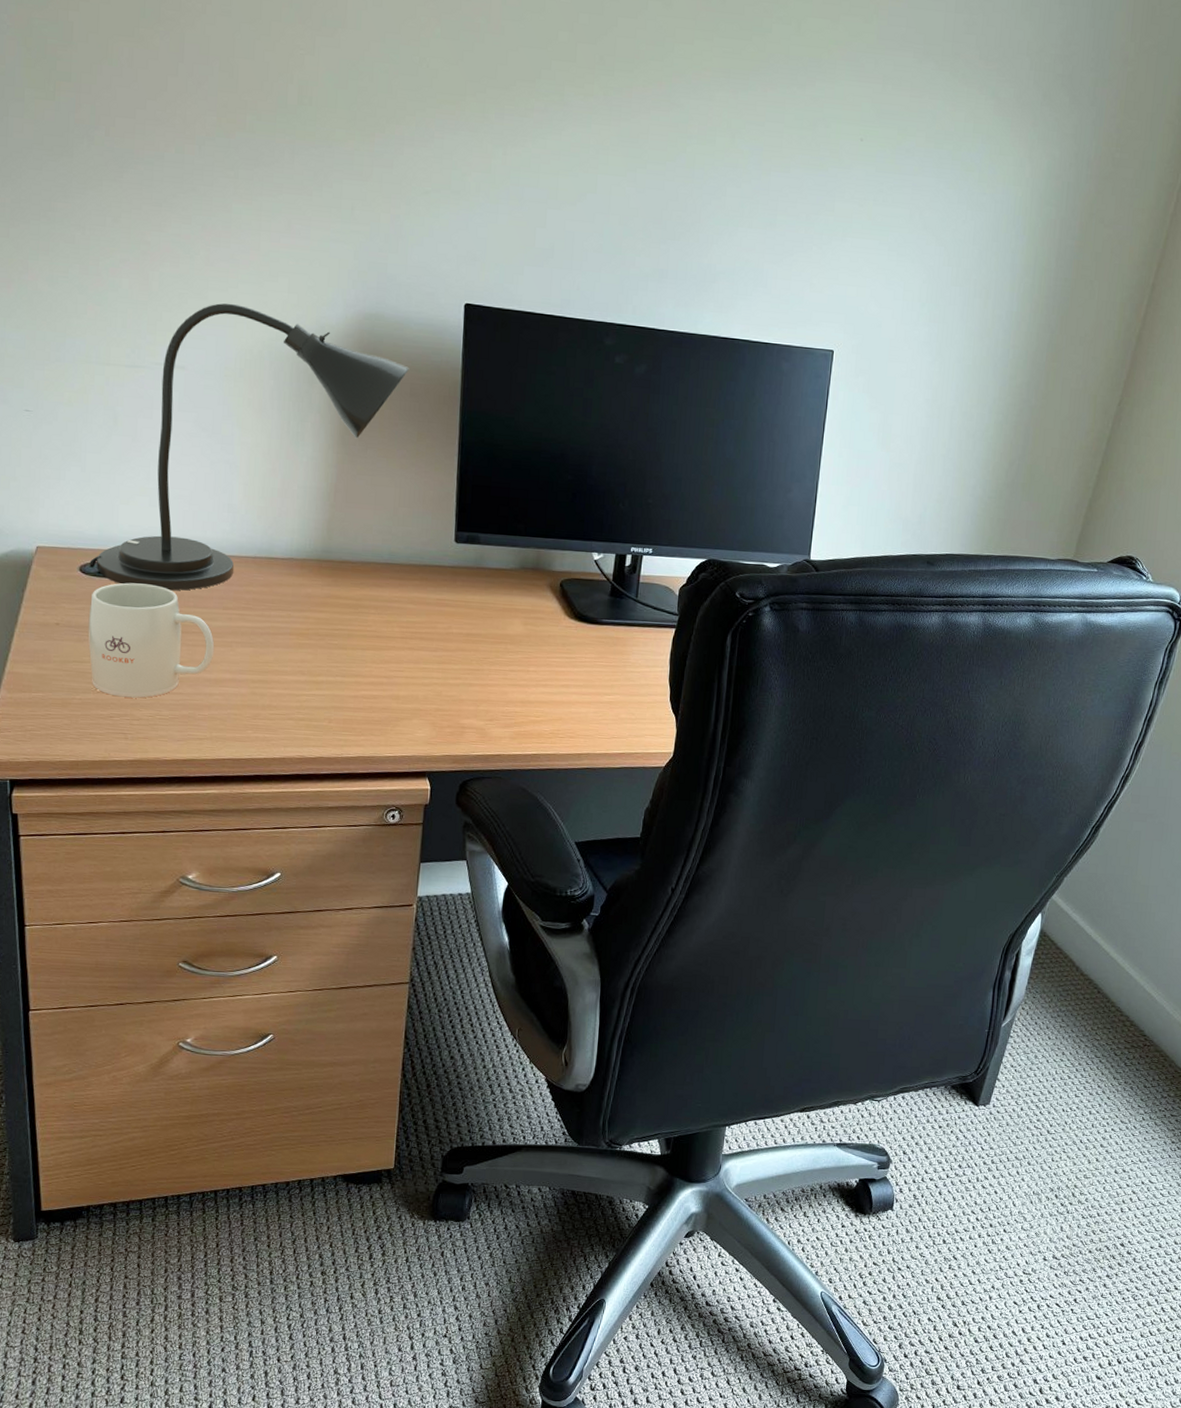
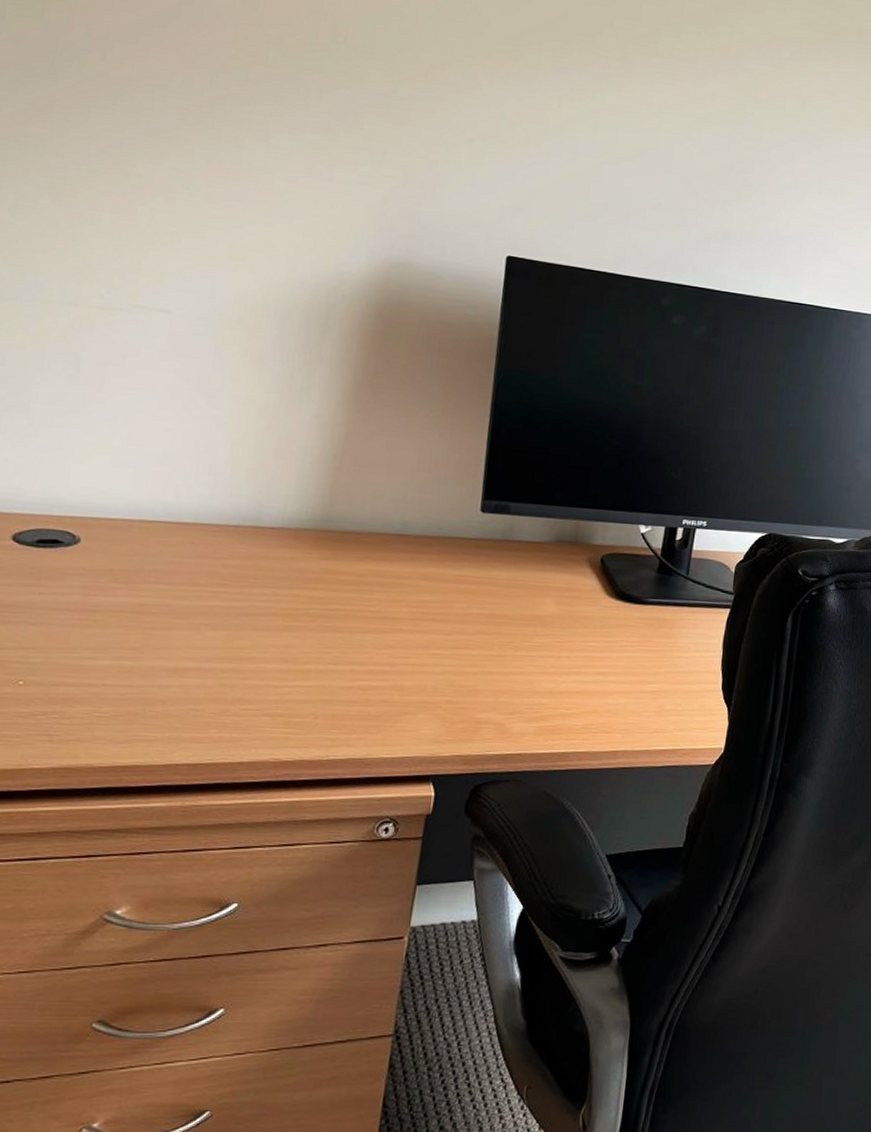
mug: present [87,582,215,698] -> none [12,554,178,692]
desk lamp: present [89,303,410,591] -> none [26,243,440,564]

